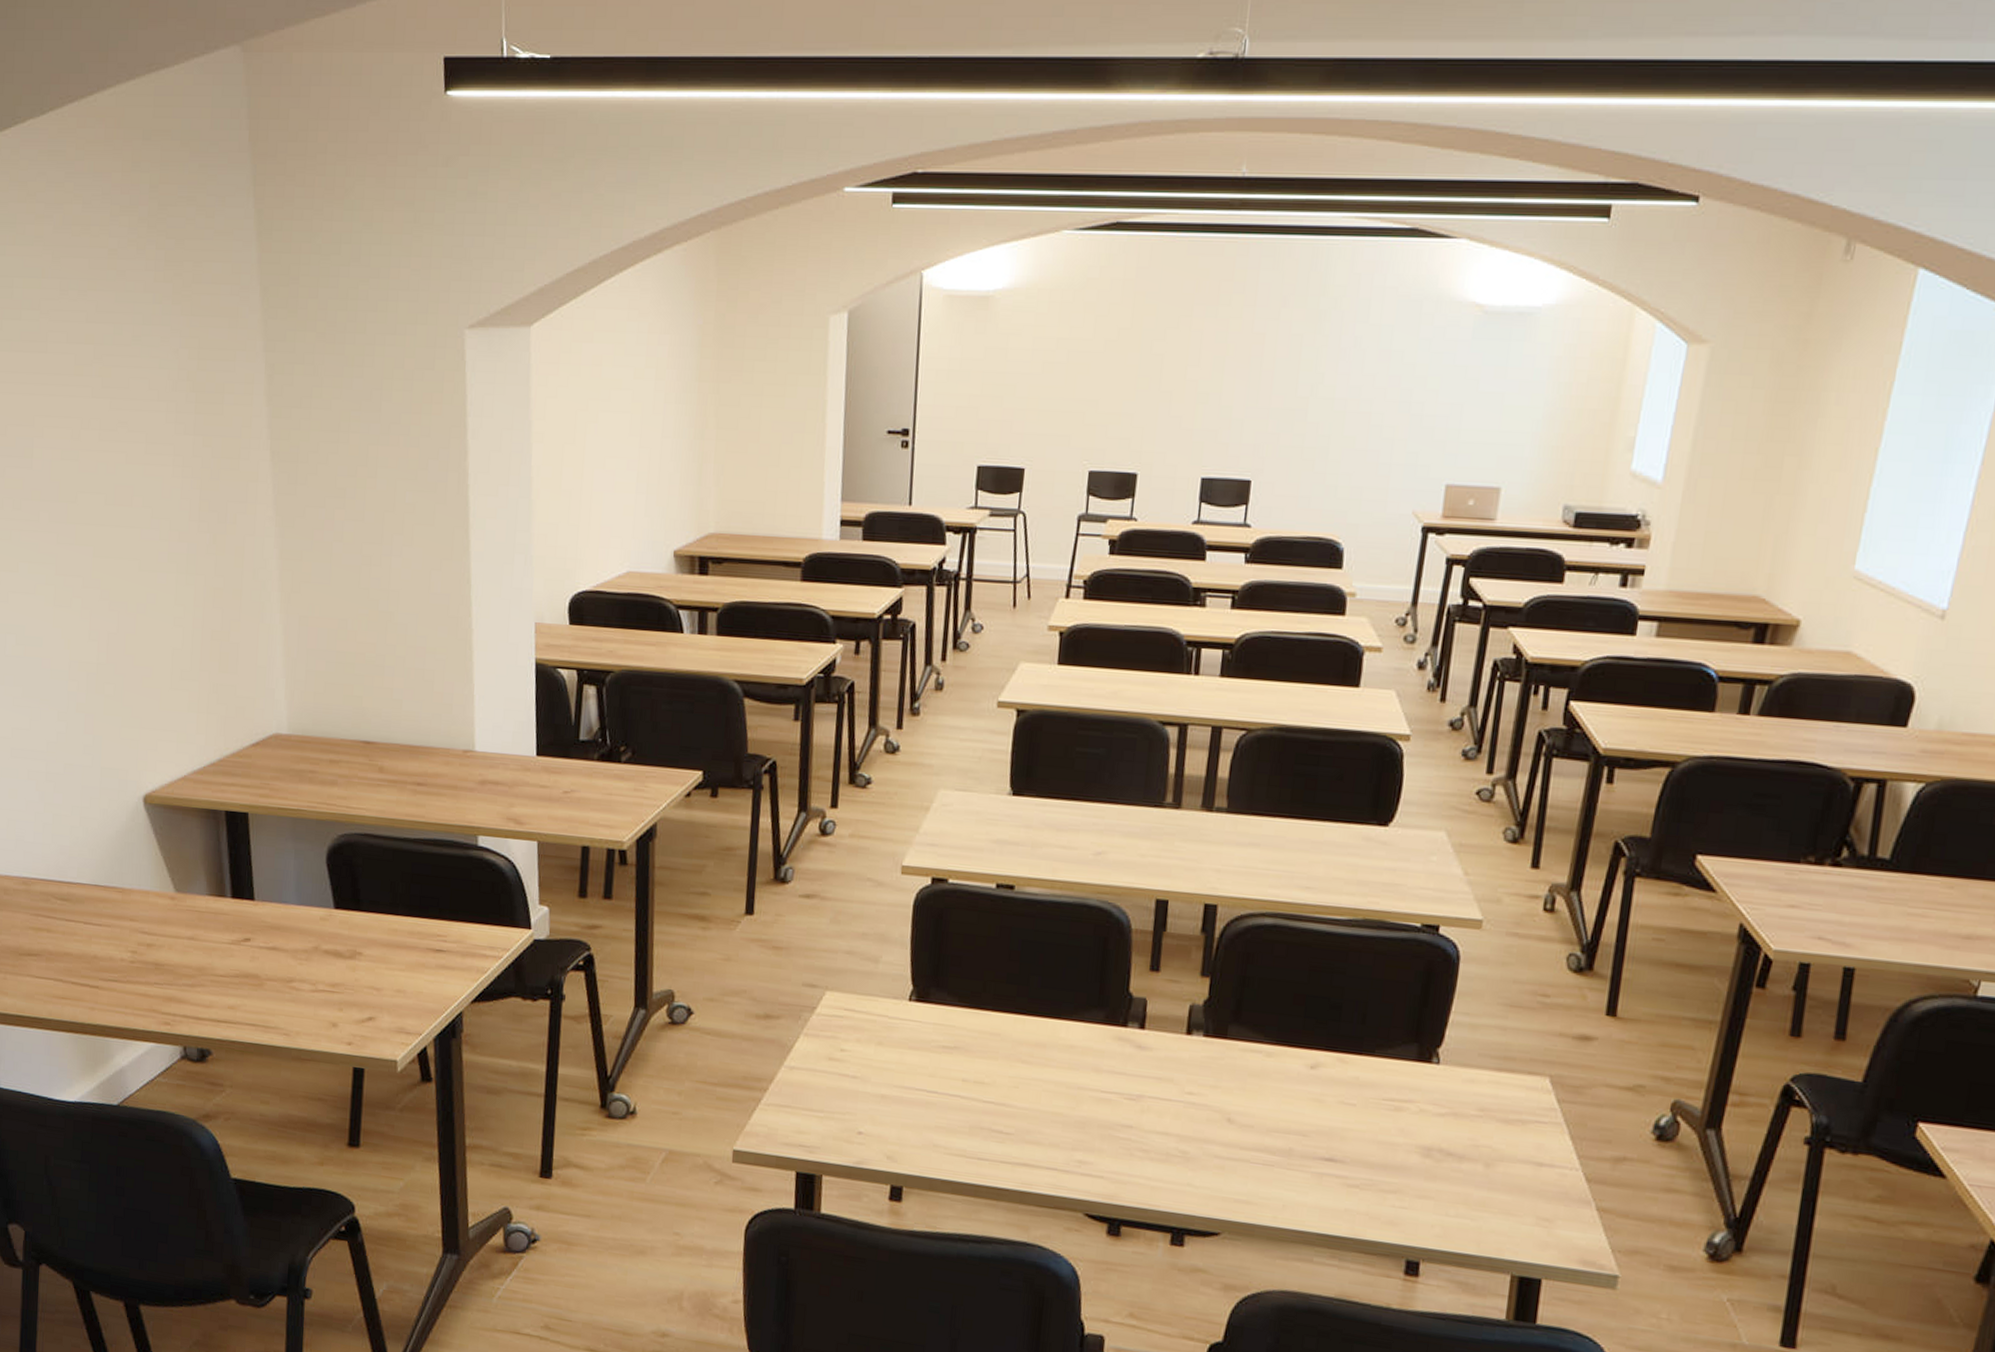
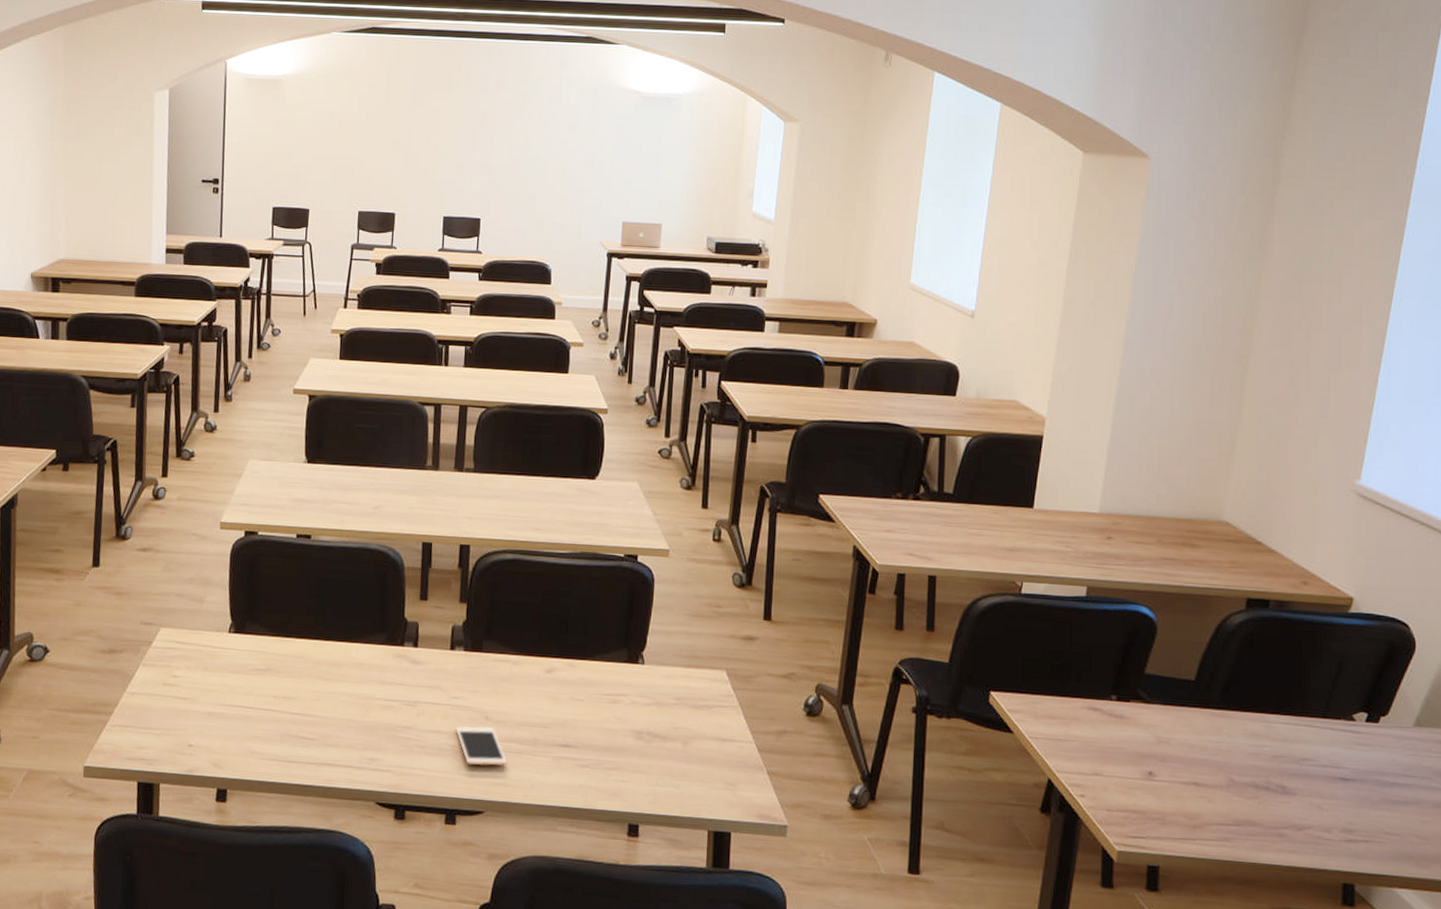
cell phone: none [1188,1128,1253,1180] -> present [455,726,508,767]

